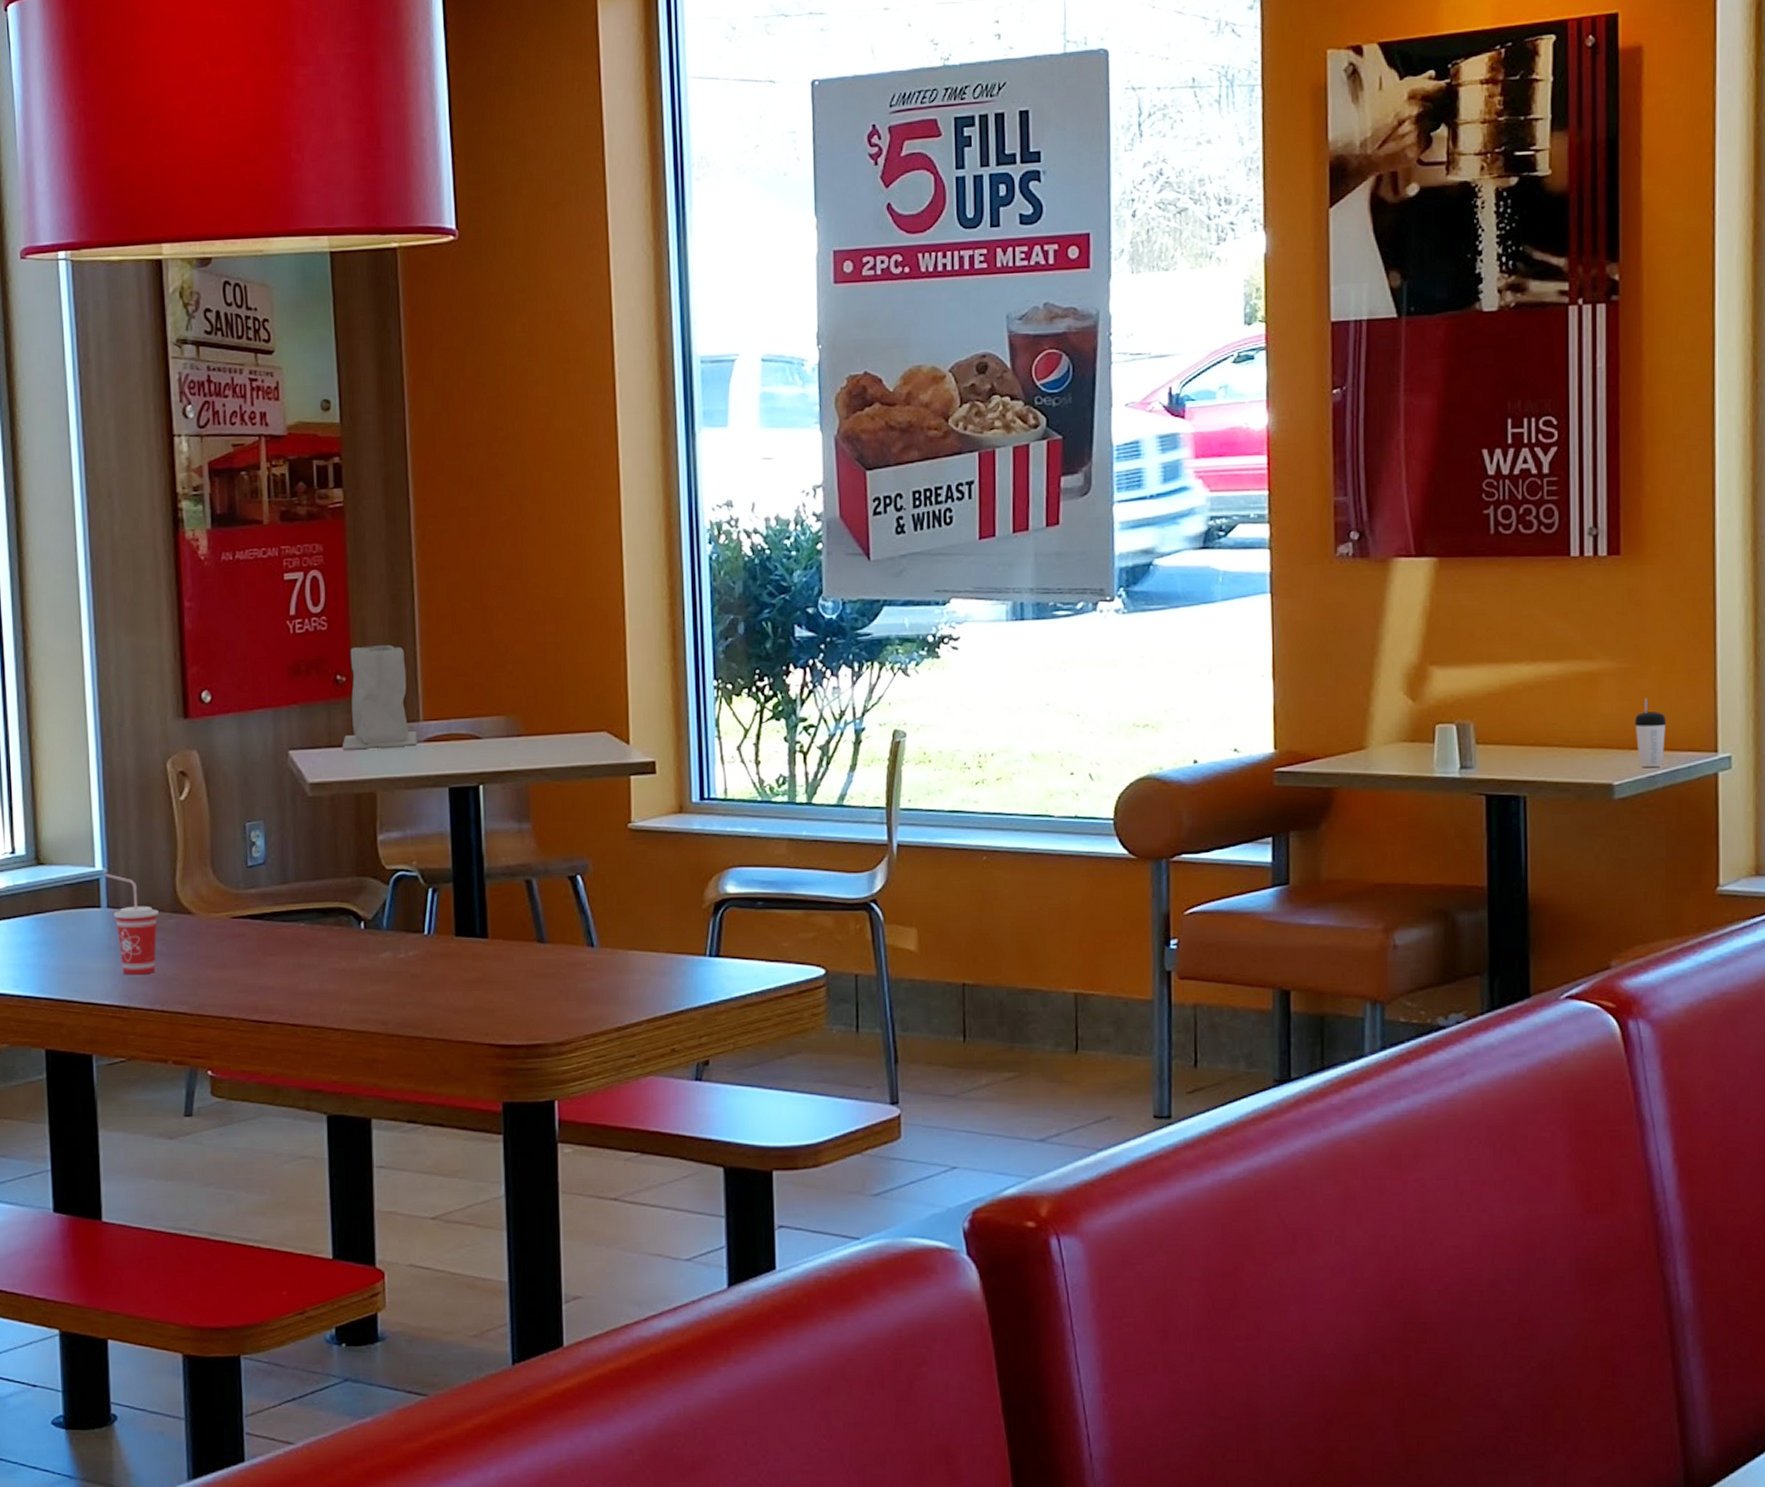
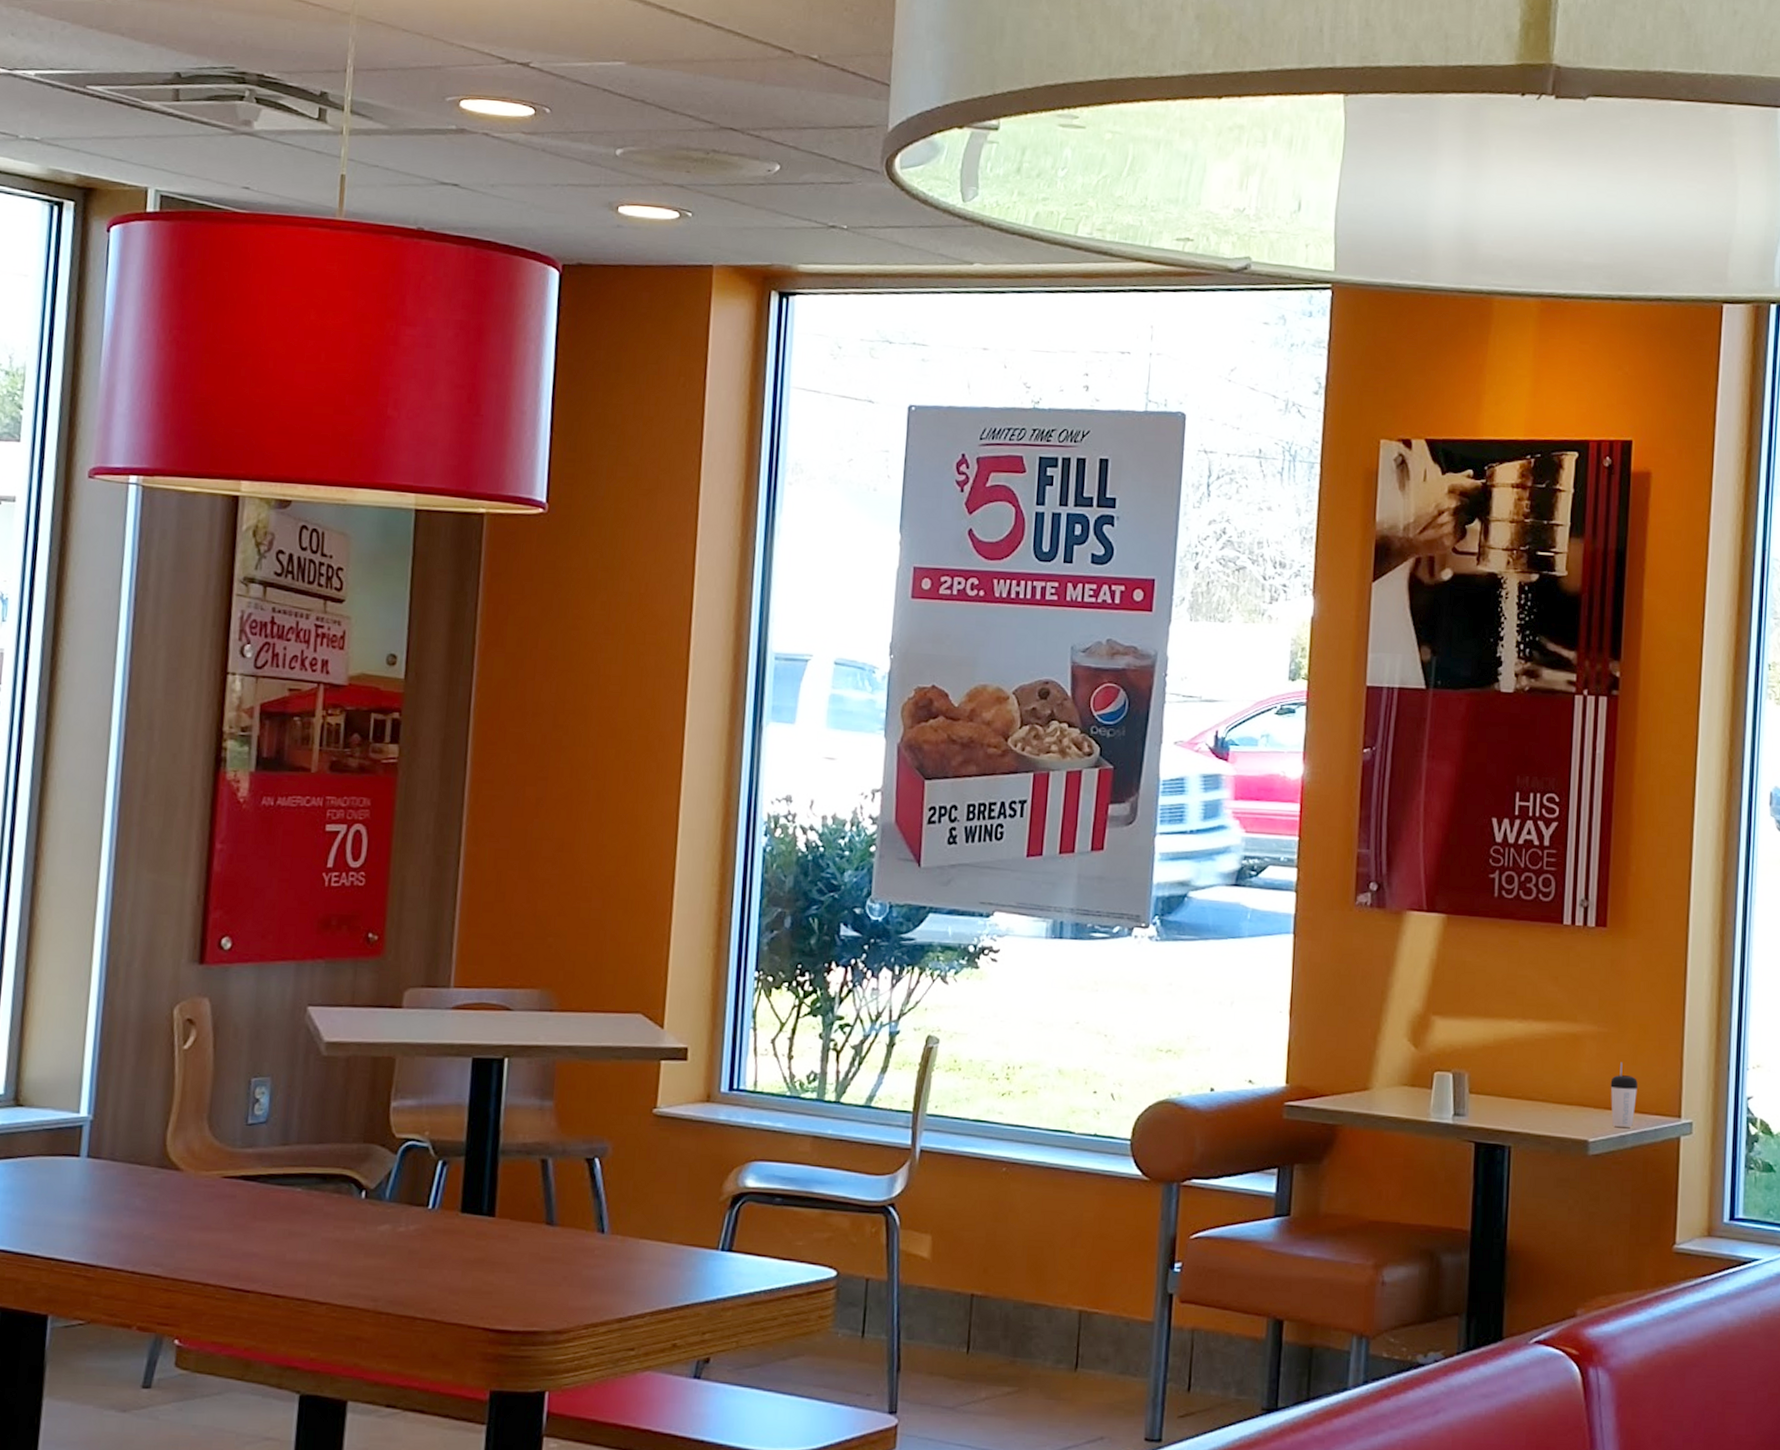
beverage cup: present [104,873,159,975] -> none [88,1120,144,1232]
paper bag: present [342,644,418,752] -> none [364,905,446,1014]

